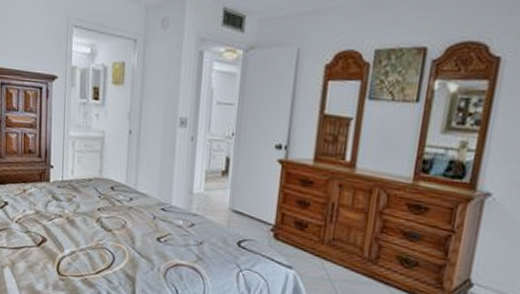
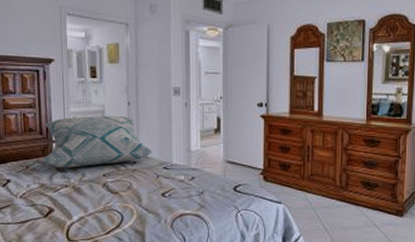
decorative pillow: none [38,141,151,198] -> present [41,115,153,168]

